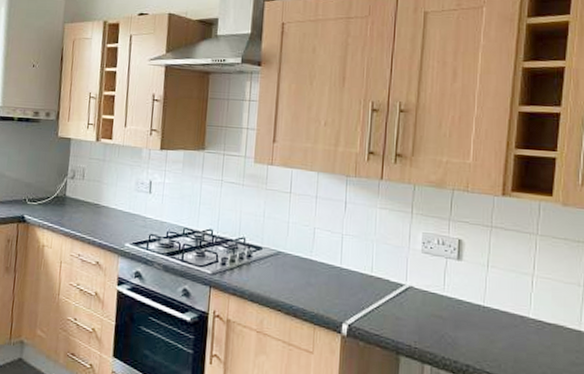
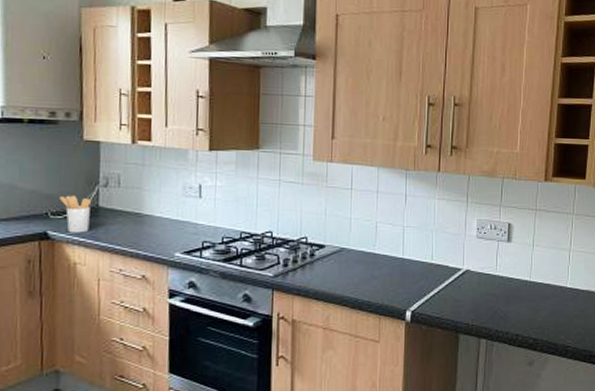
utensil holder: none [36,184,61,219] -> present [59,195,92,233]

